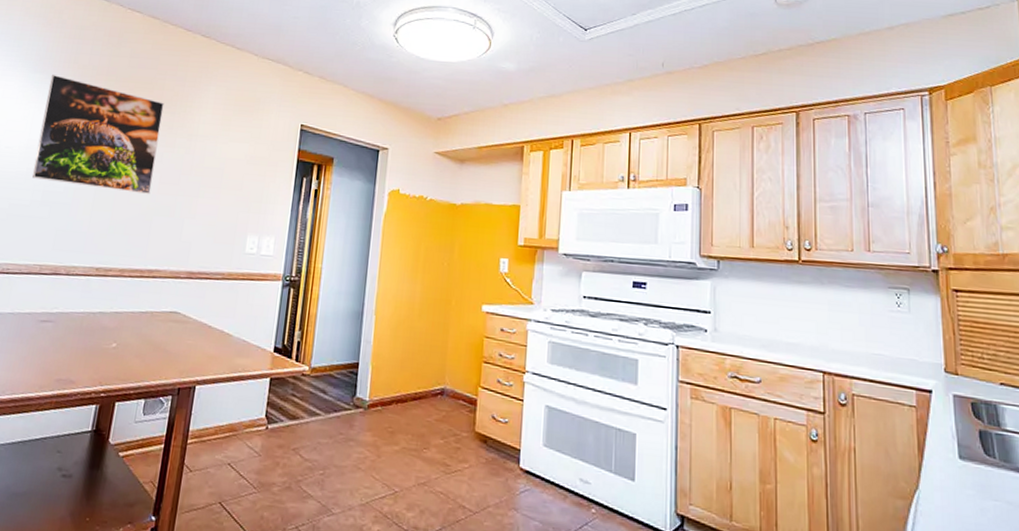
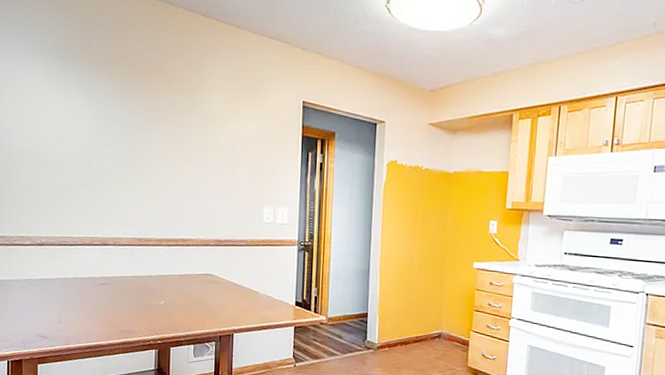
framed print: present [32,75,164,195] -> none [69,62,176,173]

